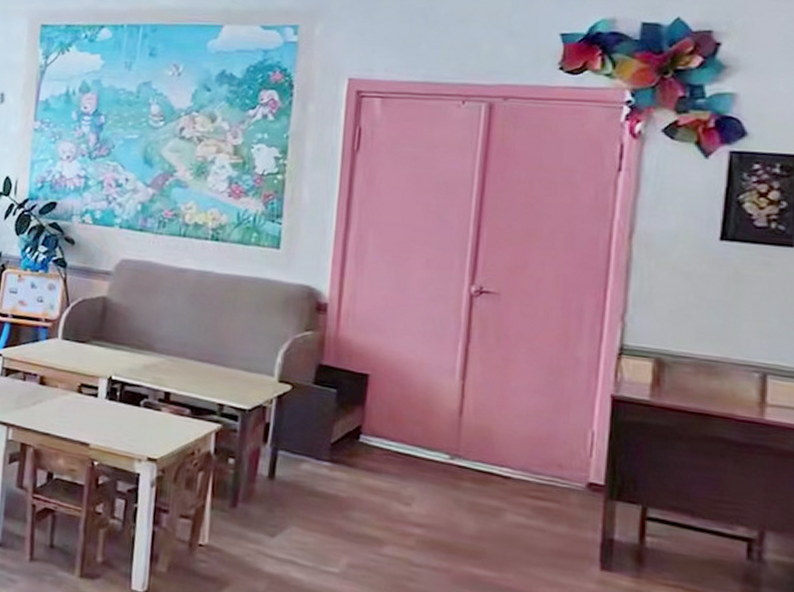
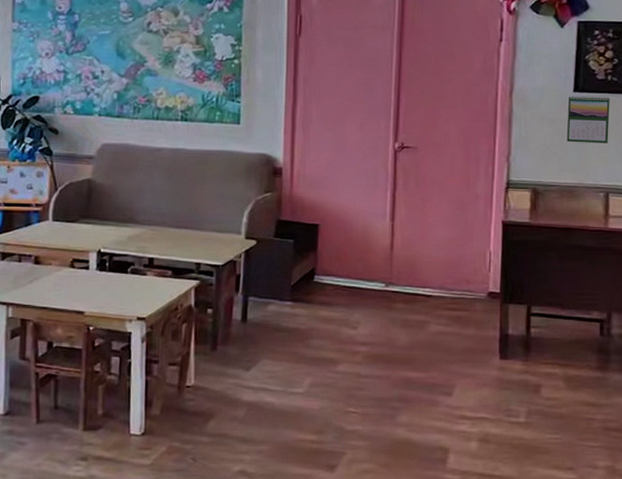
calendar: none [707,244,773,310] -> present [566,95,610,144]

